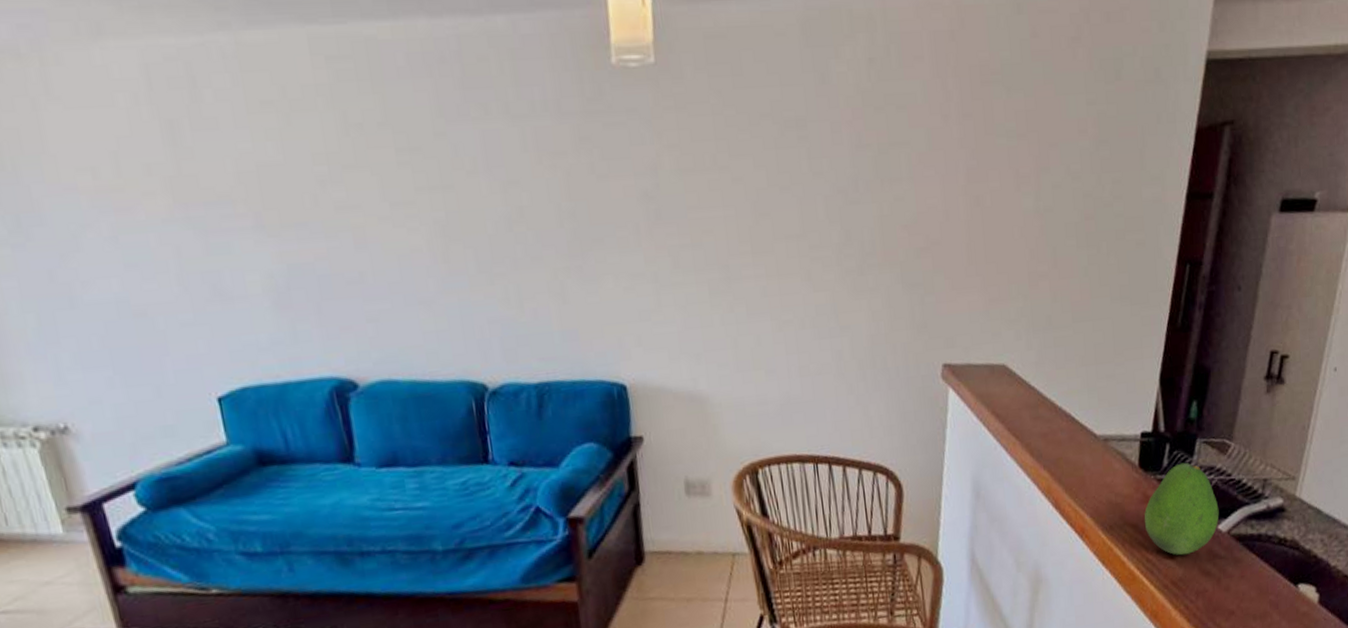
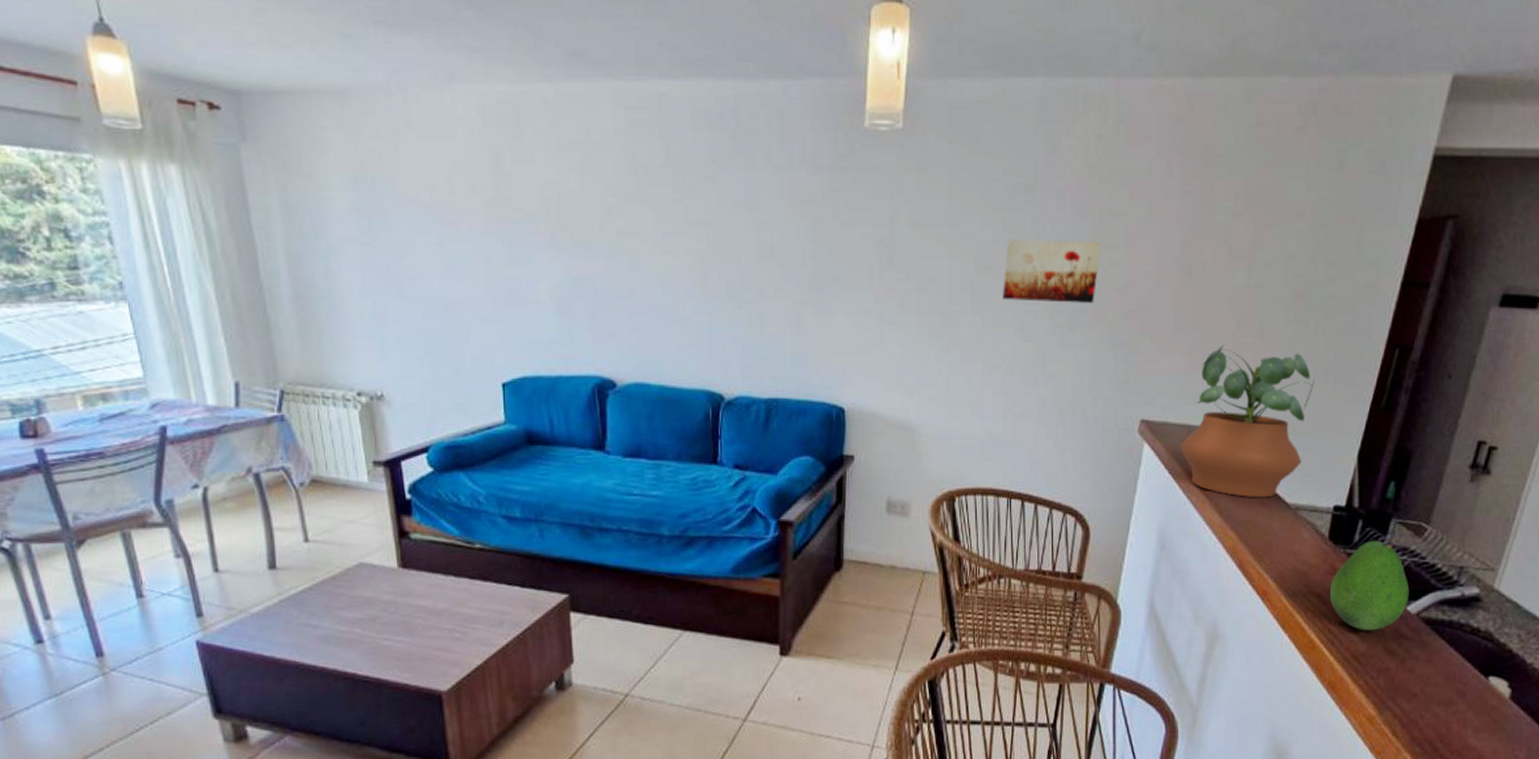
wall art: none [784,176,884,249] -> present [1003,239,1101,304]
potted plant: none [985,275,1112,434] -> present [1180,344,1315,498]

